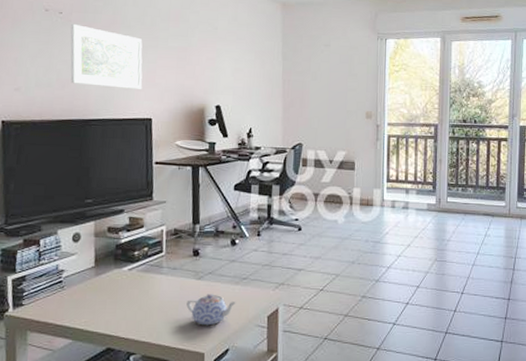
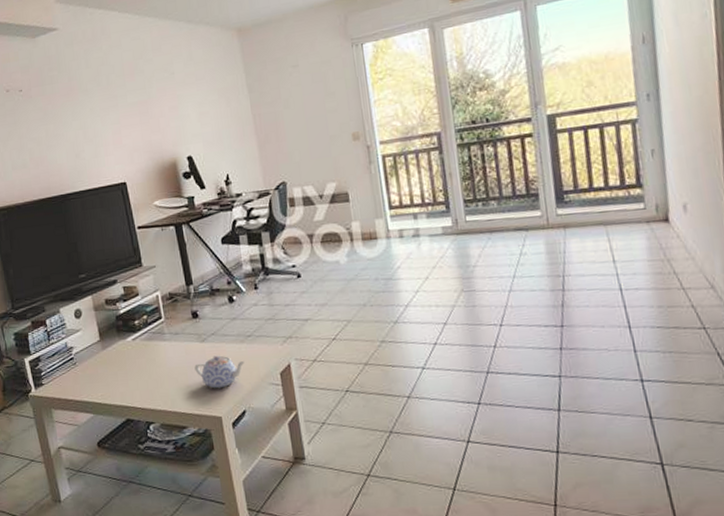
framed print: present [70,23,143,89] -> none [32,99,111,161]

